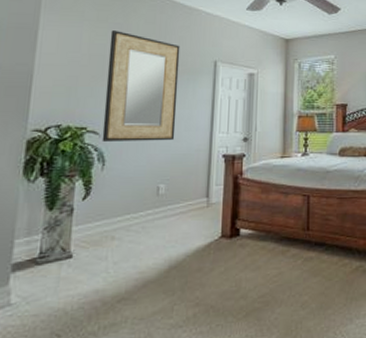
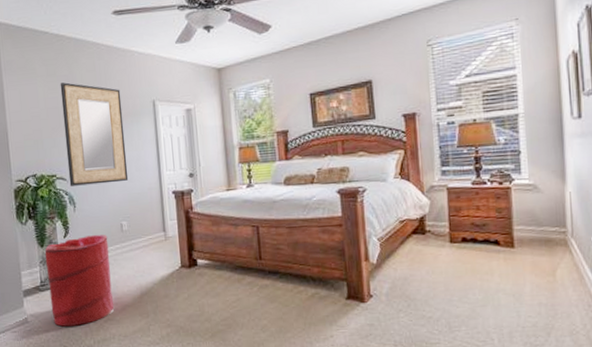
laundry hamper: none [47,197,139,310] -> present [45,234,115,327]

